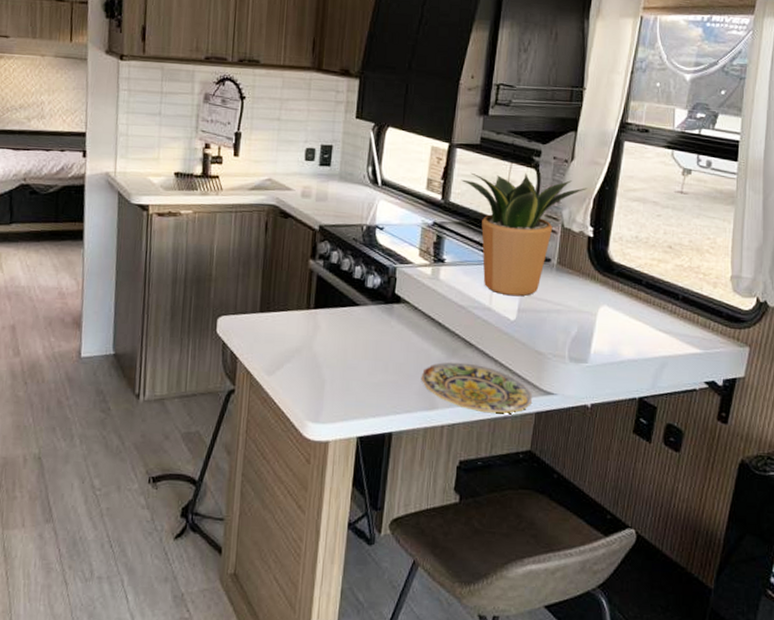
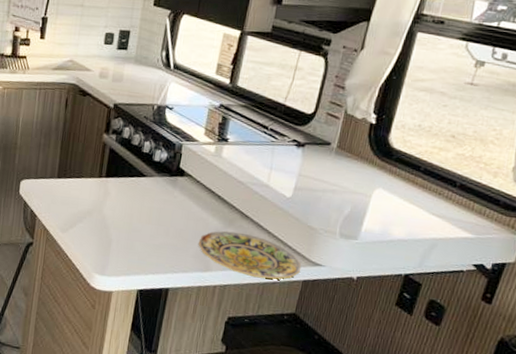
potted plant: present [461,172,588,297] -> none [249,59,375,176]

